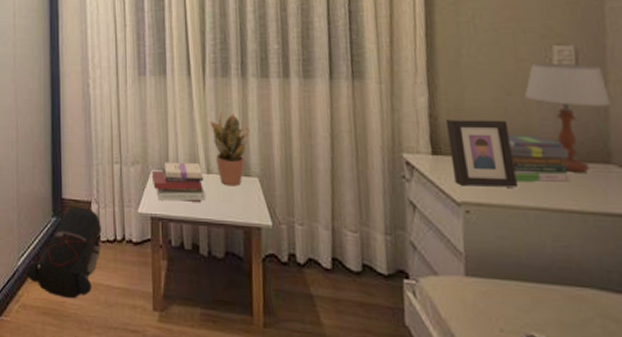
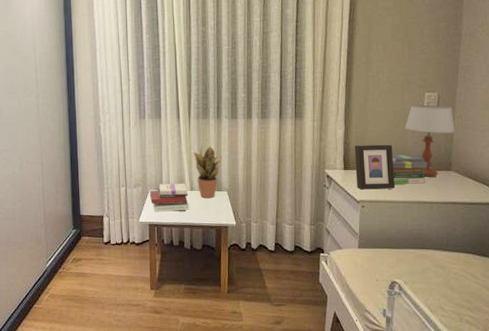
backpack: present [27,206,102,299] -> none [54,220,112,288]

